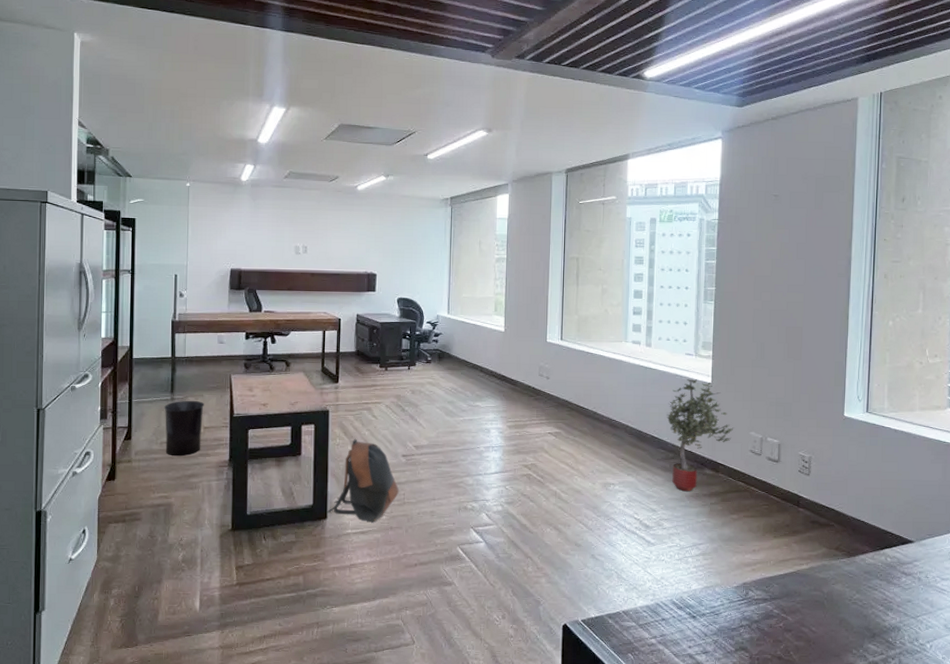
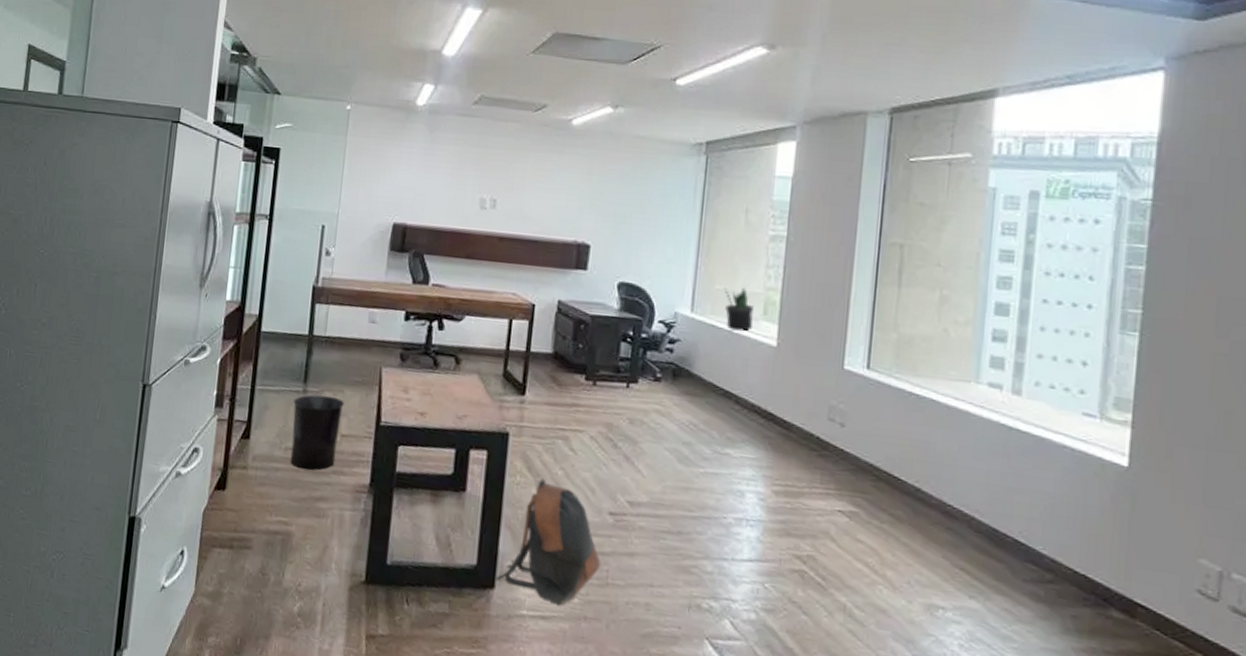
planter: none [468,294,489,324] -> present [724,287,754,332]
potted tree: present [667,379,734,492] -> none [1043,455,1168,643]

